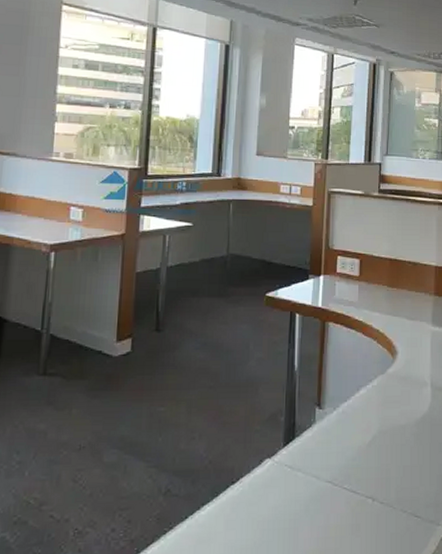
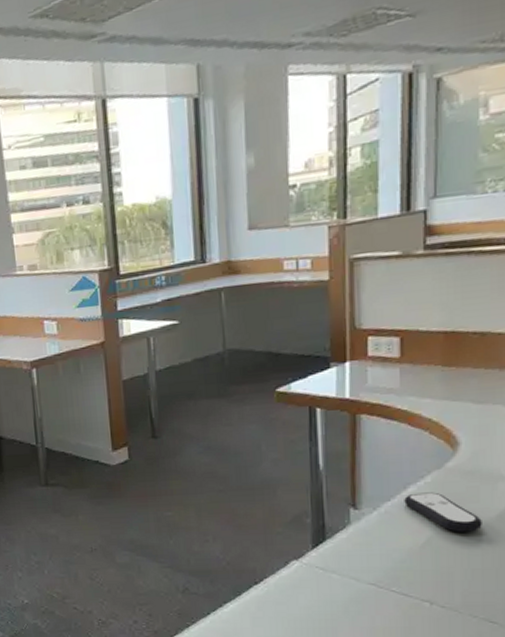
remote control: none [357,394,411,432] -> present [404,492,482,532]

